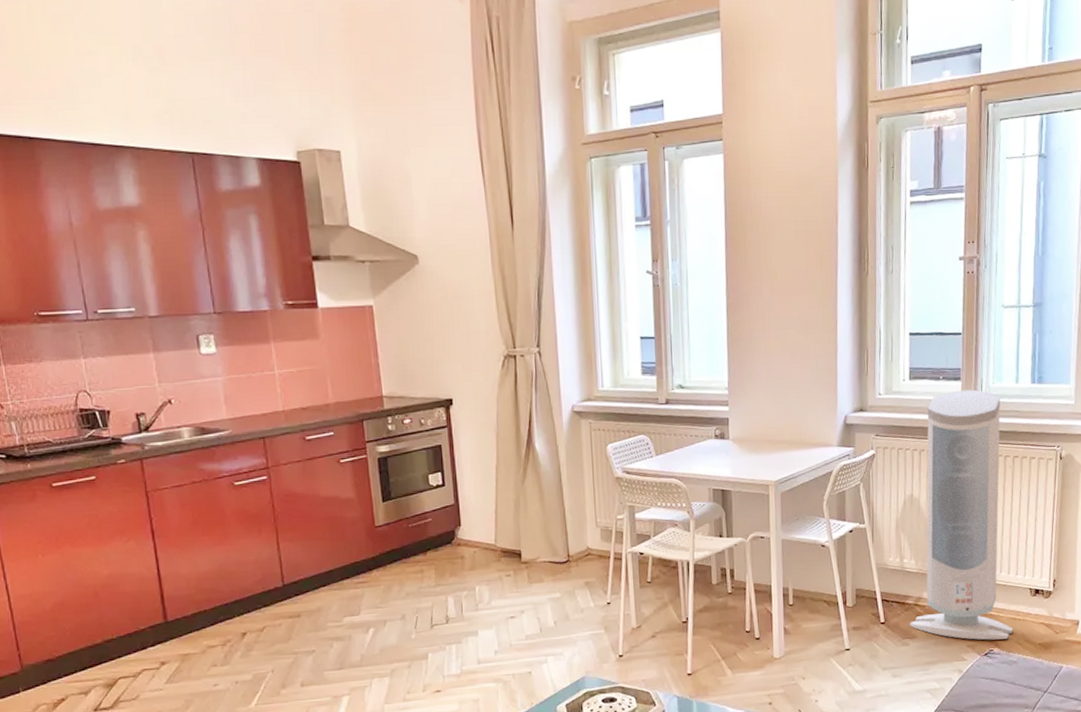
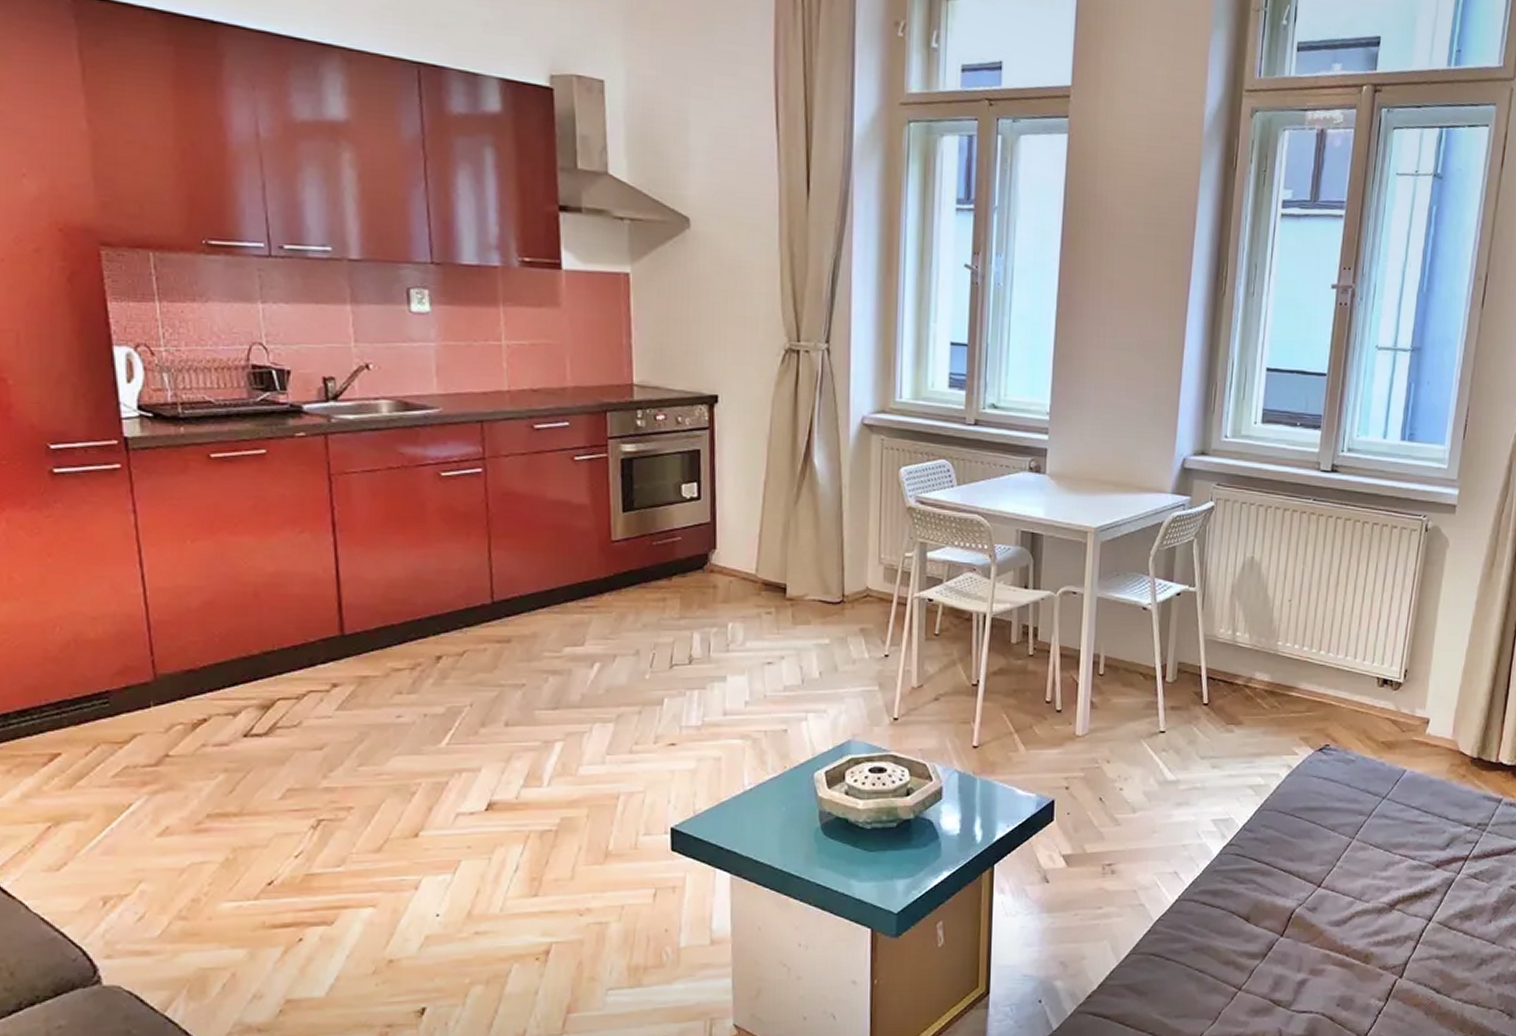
air purifier: present [910,389,1013,640] -> none [1237,440,1364,734]

